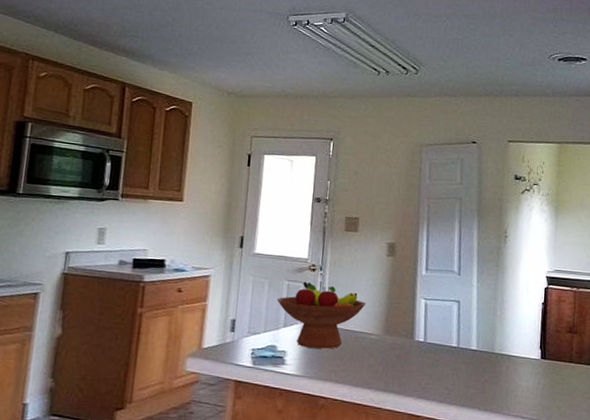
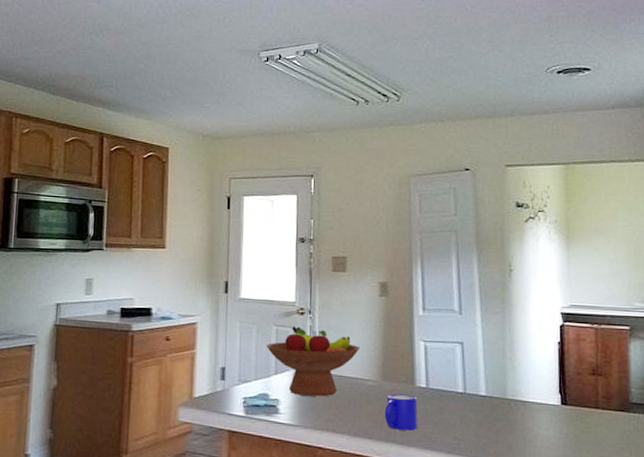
mug: none [384,347,416,381] -> present [384,394,418,431]

